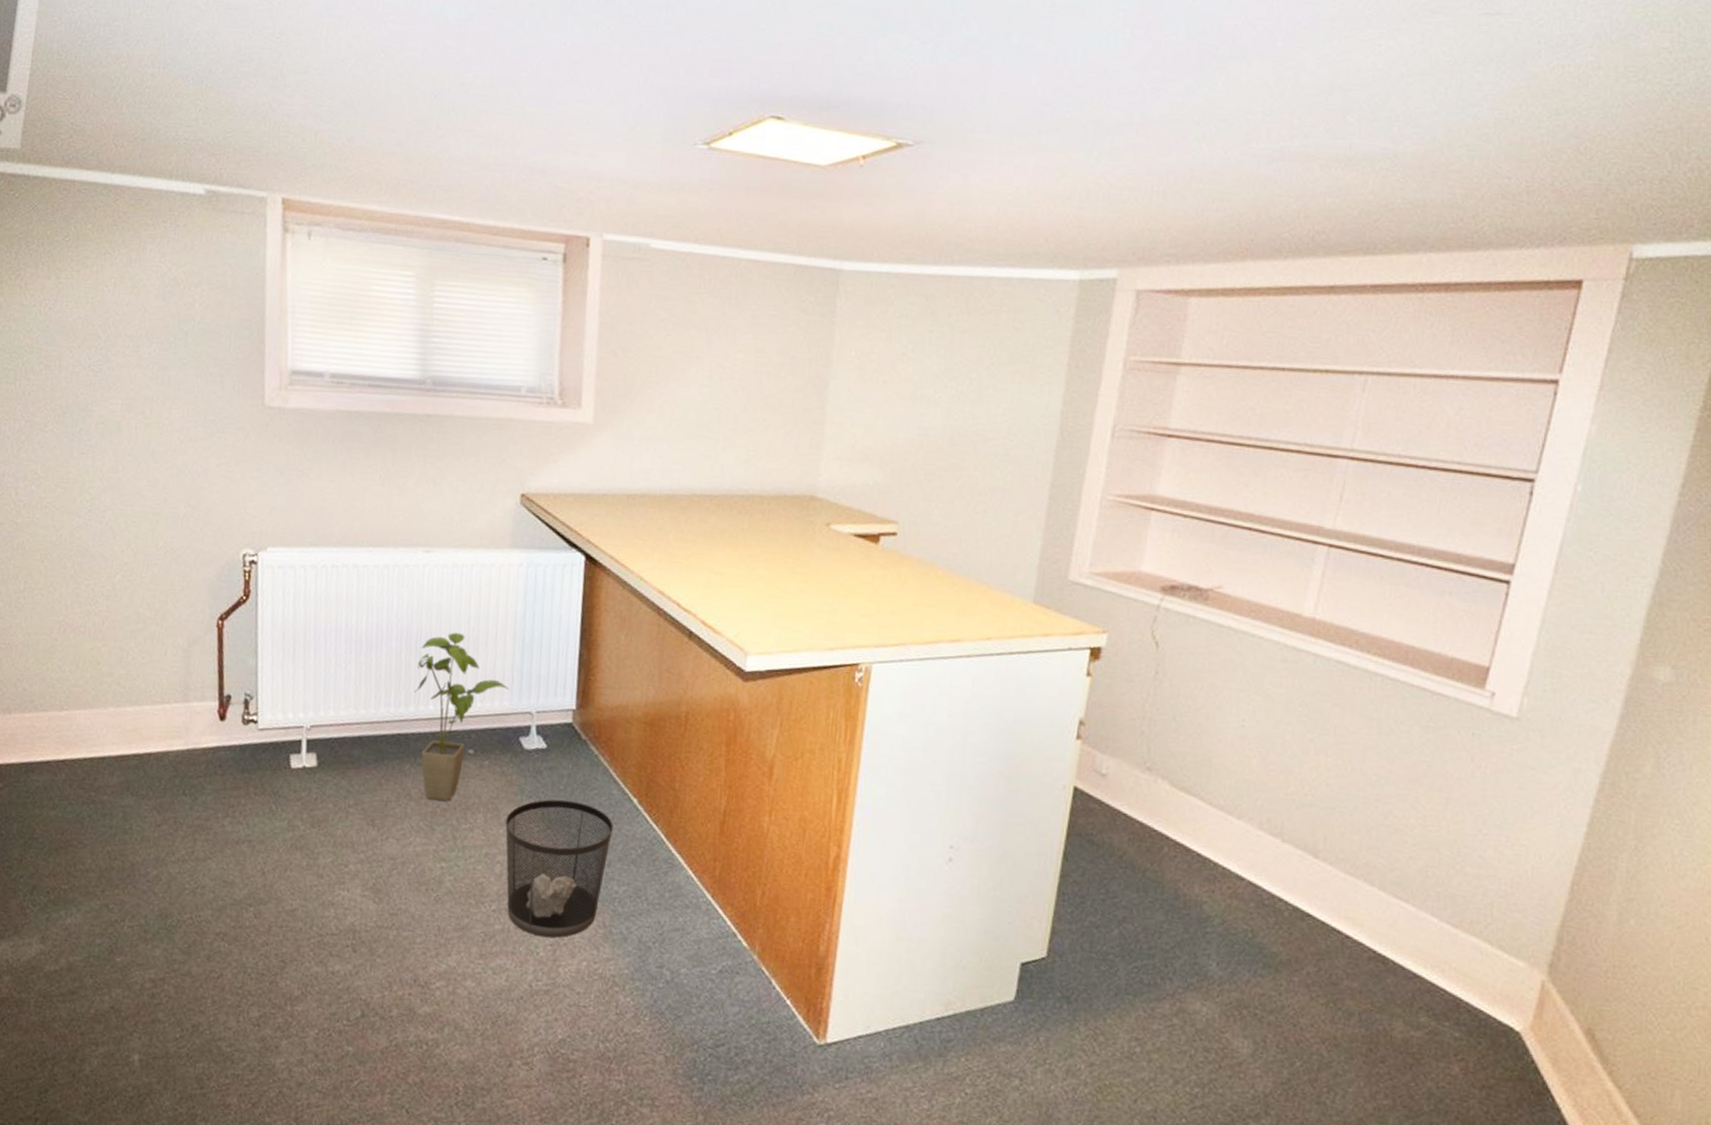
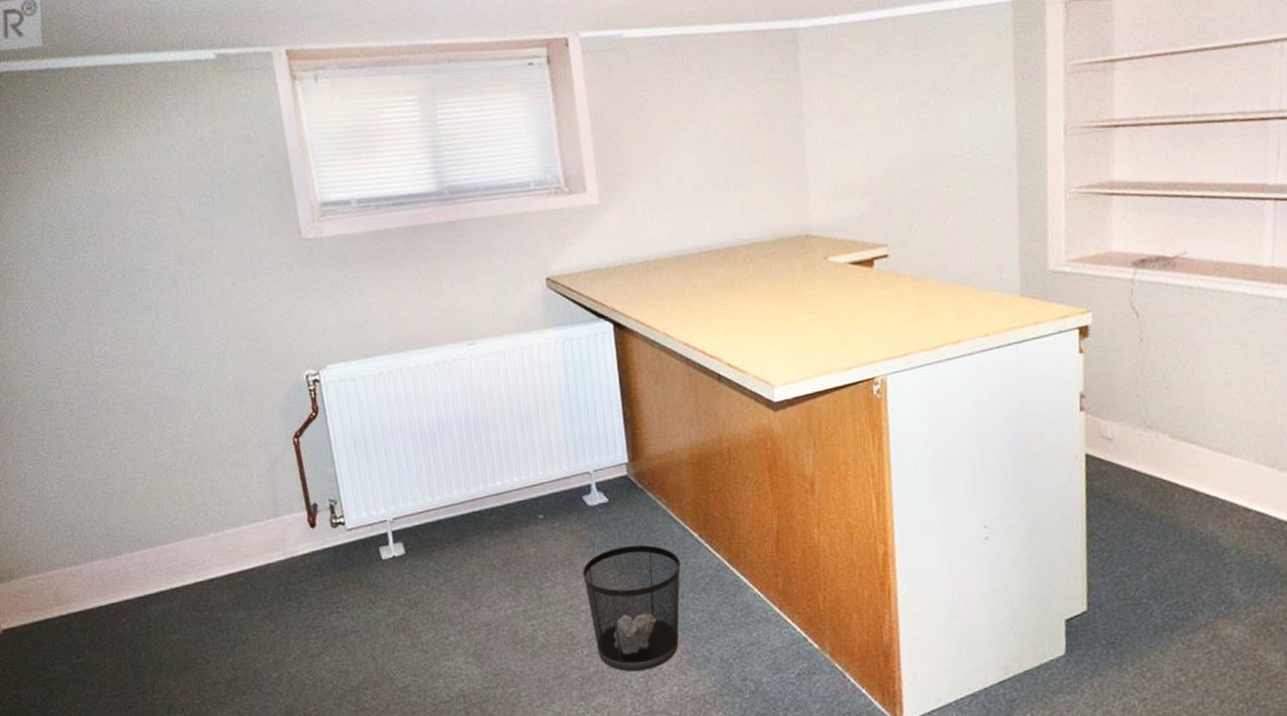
house plant: present [414,632,509,801] -> none [480,412,566,565]

